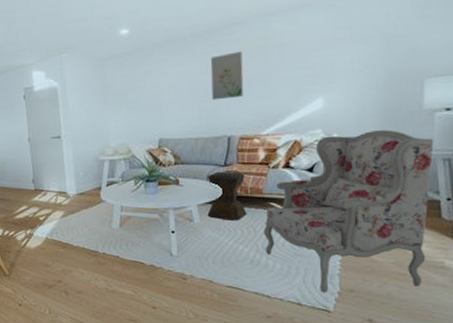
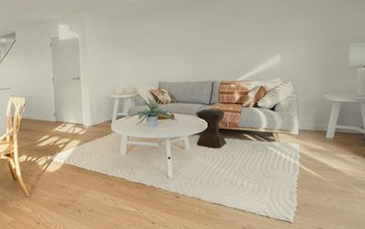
wall art: present [210,51,244,101] -> none [198,17,223,54]
armchair: present [263,129,434,293] -> none [239,80,358,208]

